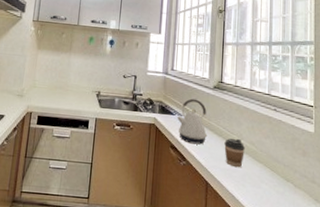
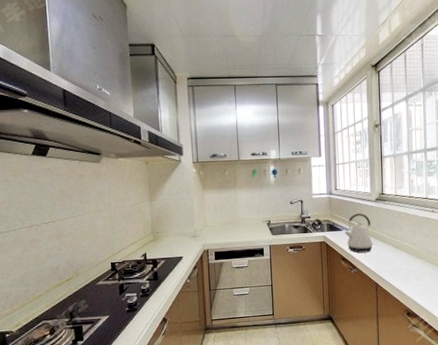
coffee cup: present [224,138,245,168] -> none [389,241,408,267]

